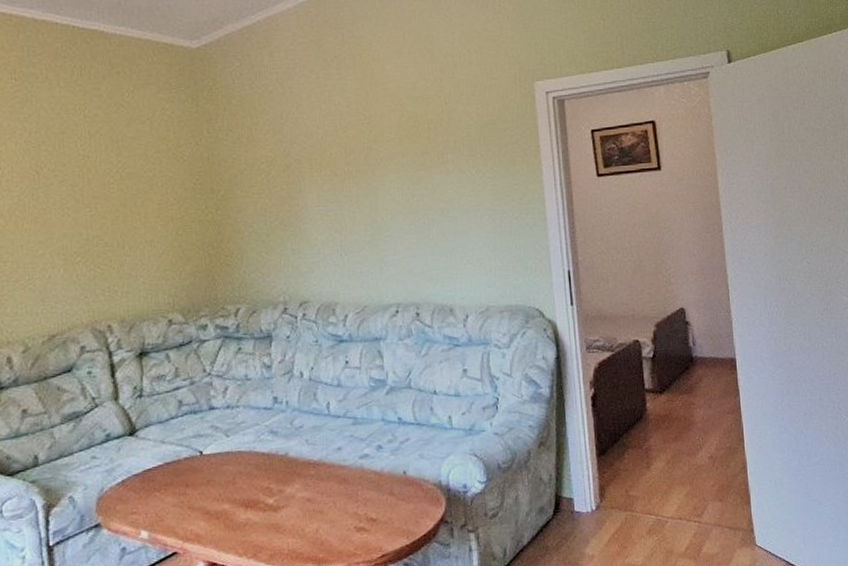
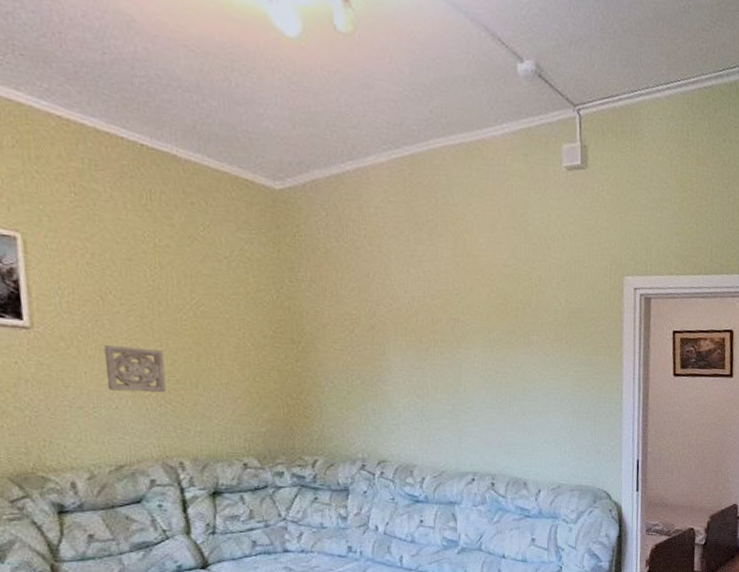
wall ornament: none [38,215,96,261] -> present [103,344,167,393]

